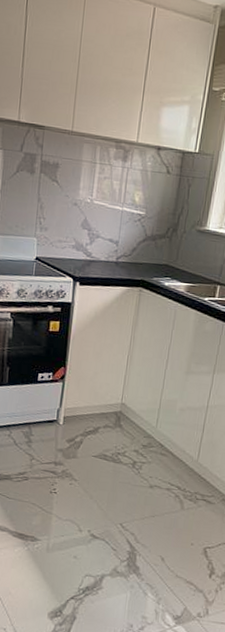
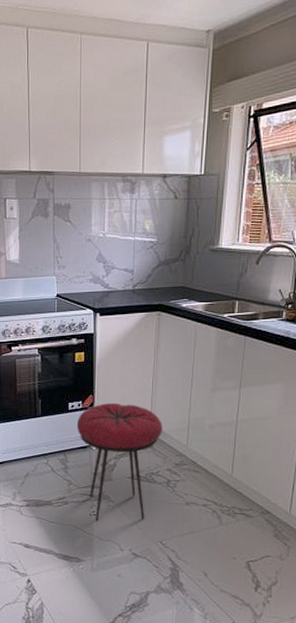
stool: none [44,377,134,500] -> present [76,402,162,521]

